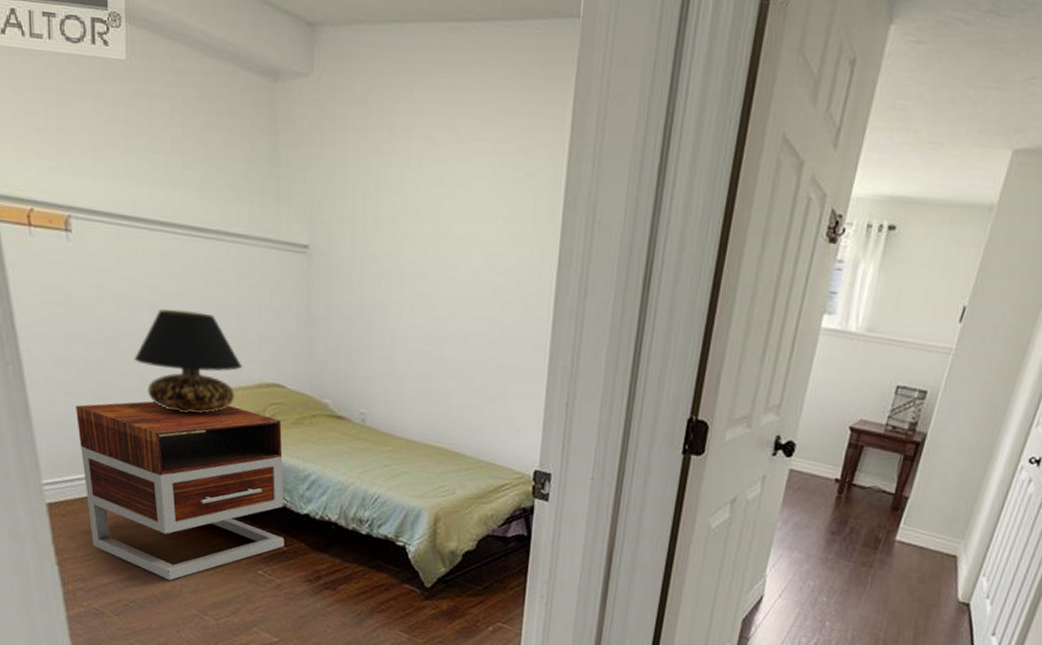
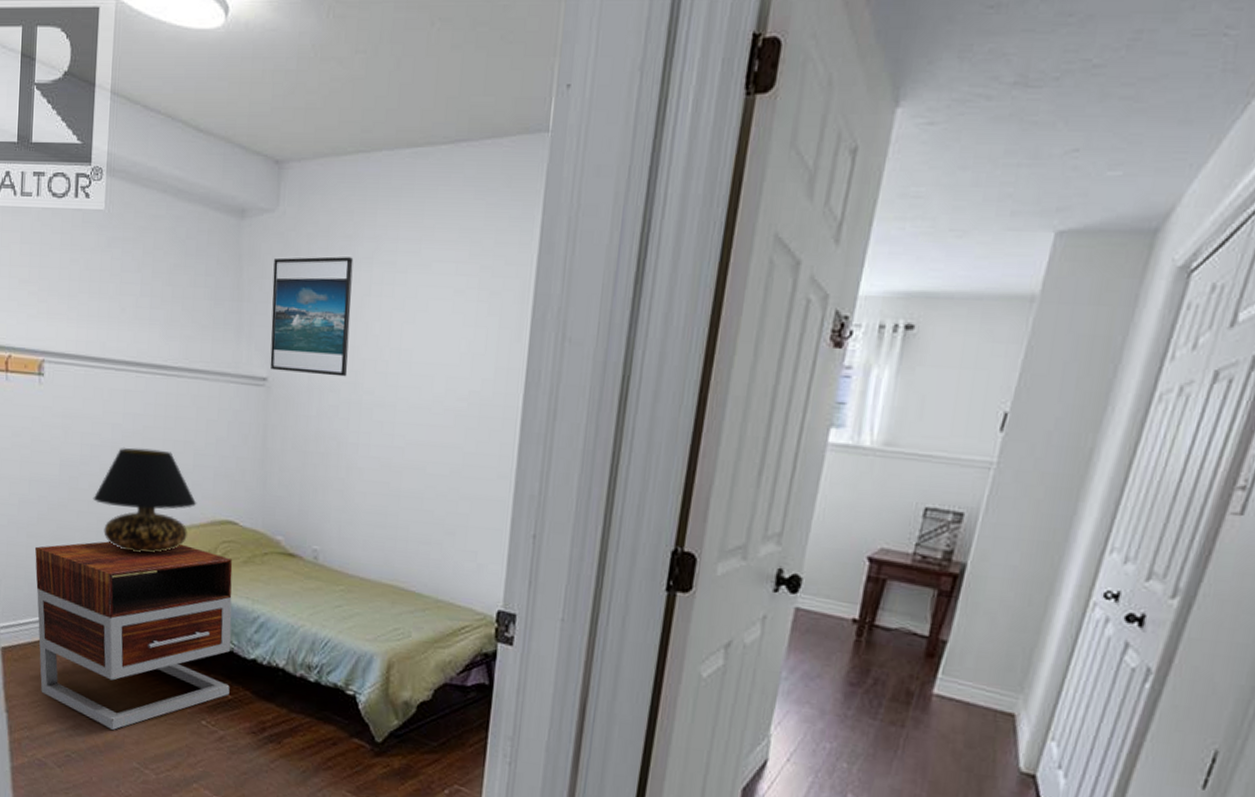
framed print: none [310,125,391,248] -> present [270,256,354,377]

